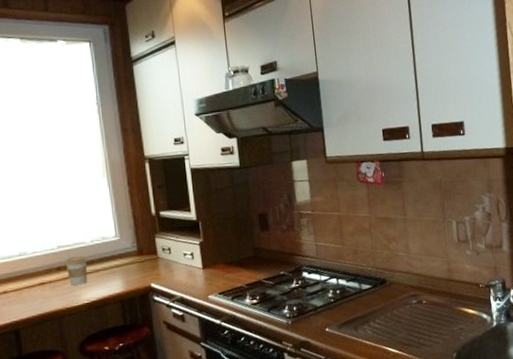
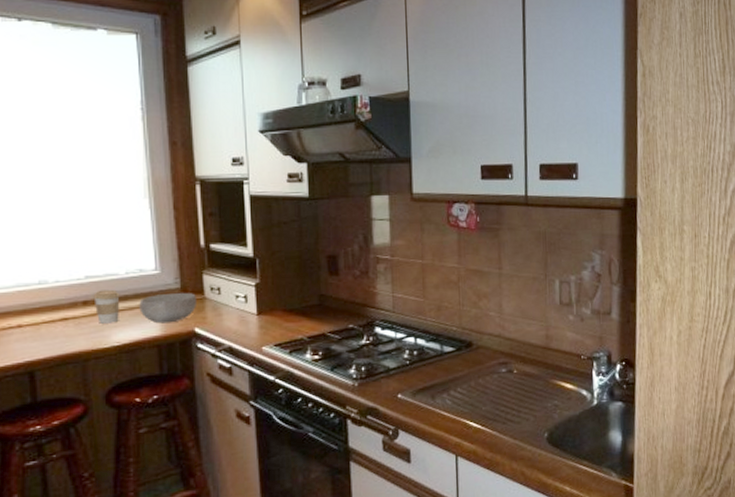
bowl: none [103,254,151,282] -> present [139,292,196,324]

